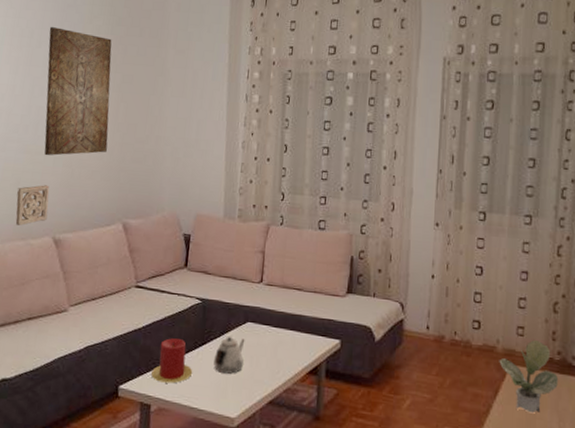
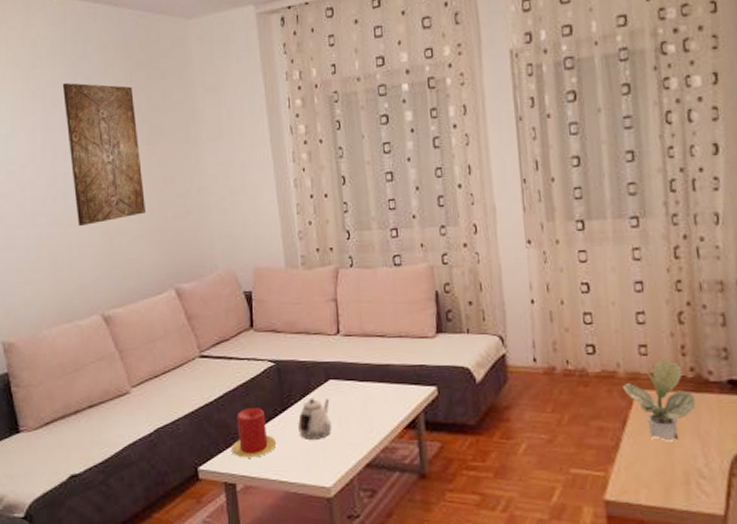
wall ornament: present [15,185,50,226] -> none [56,258,92,307]

